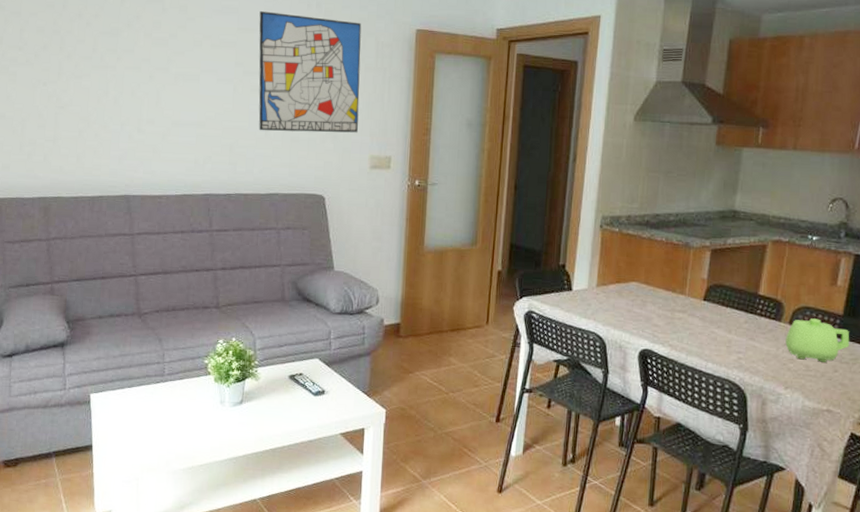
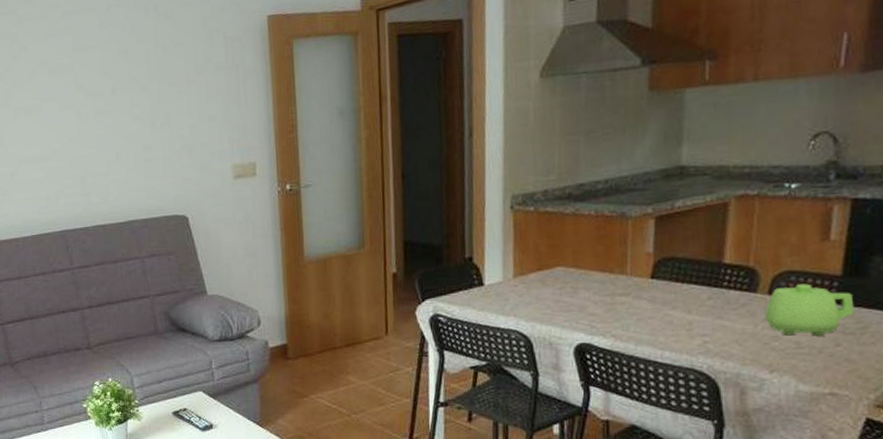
wall art: present [259,11,362,133] -> none [94,19,215,156]

